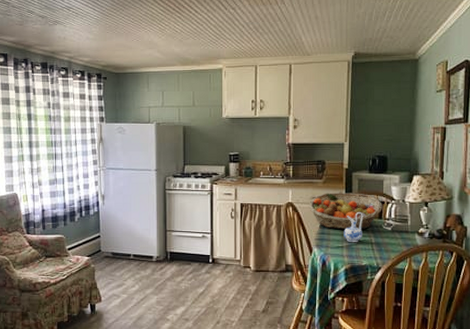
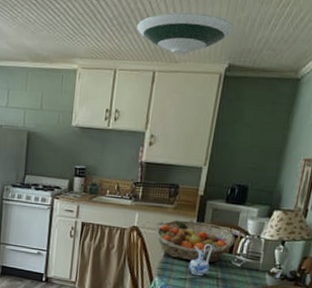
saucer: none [271,12,355,48] -> present [137,12,234,55]

